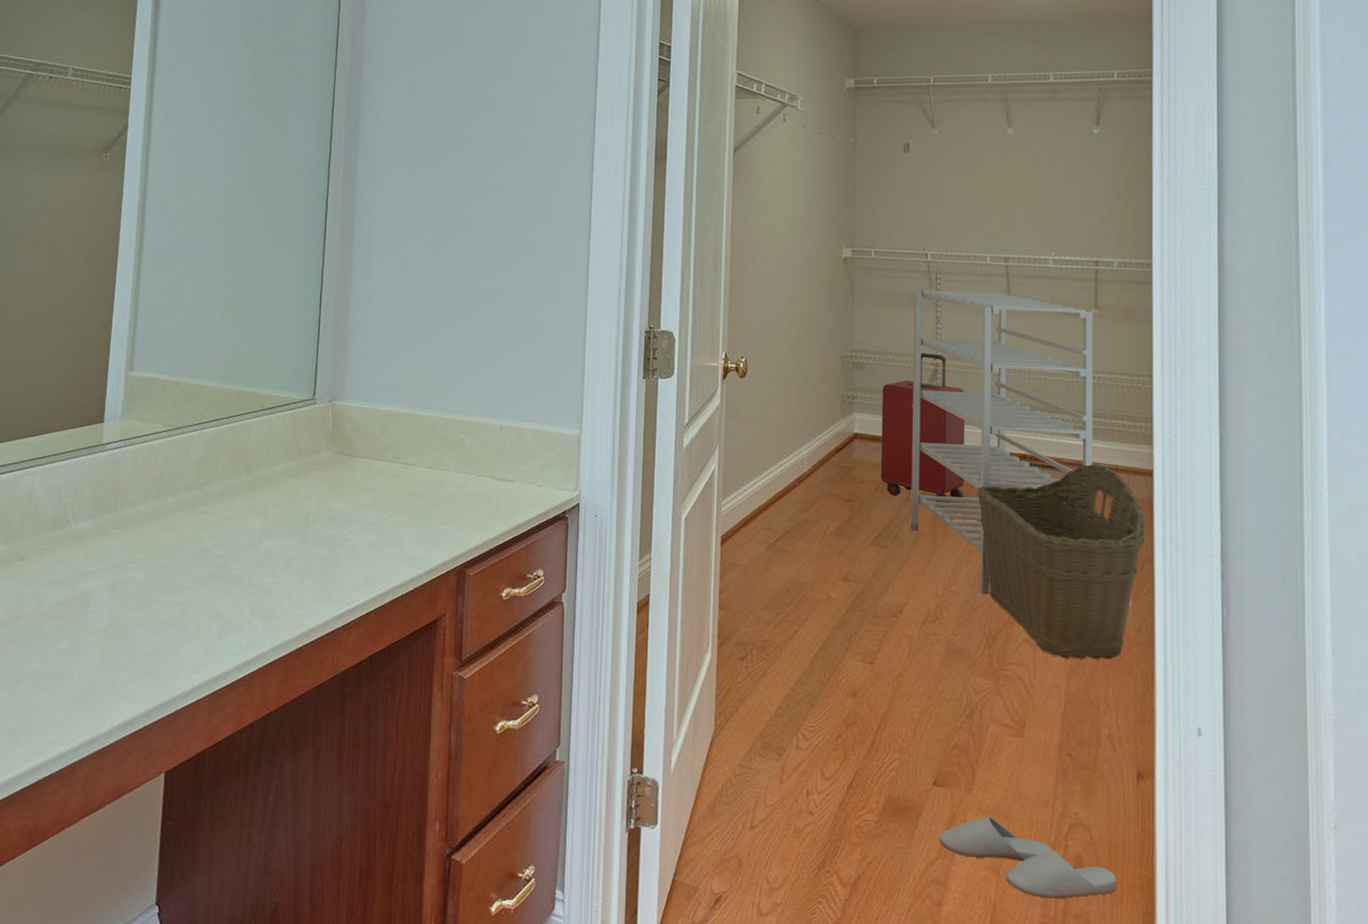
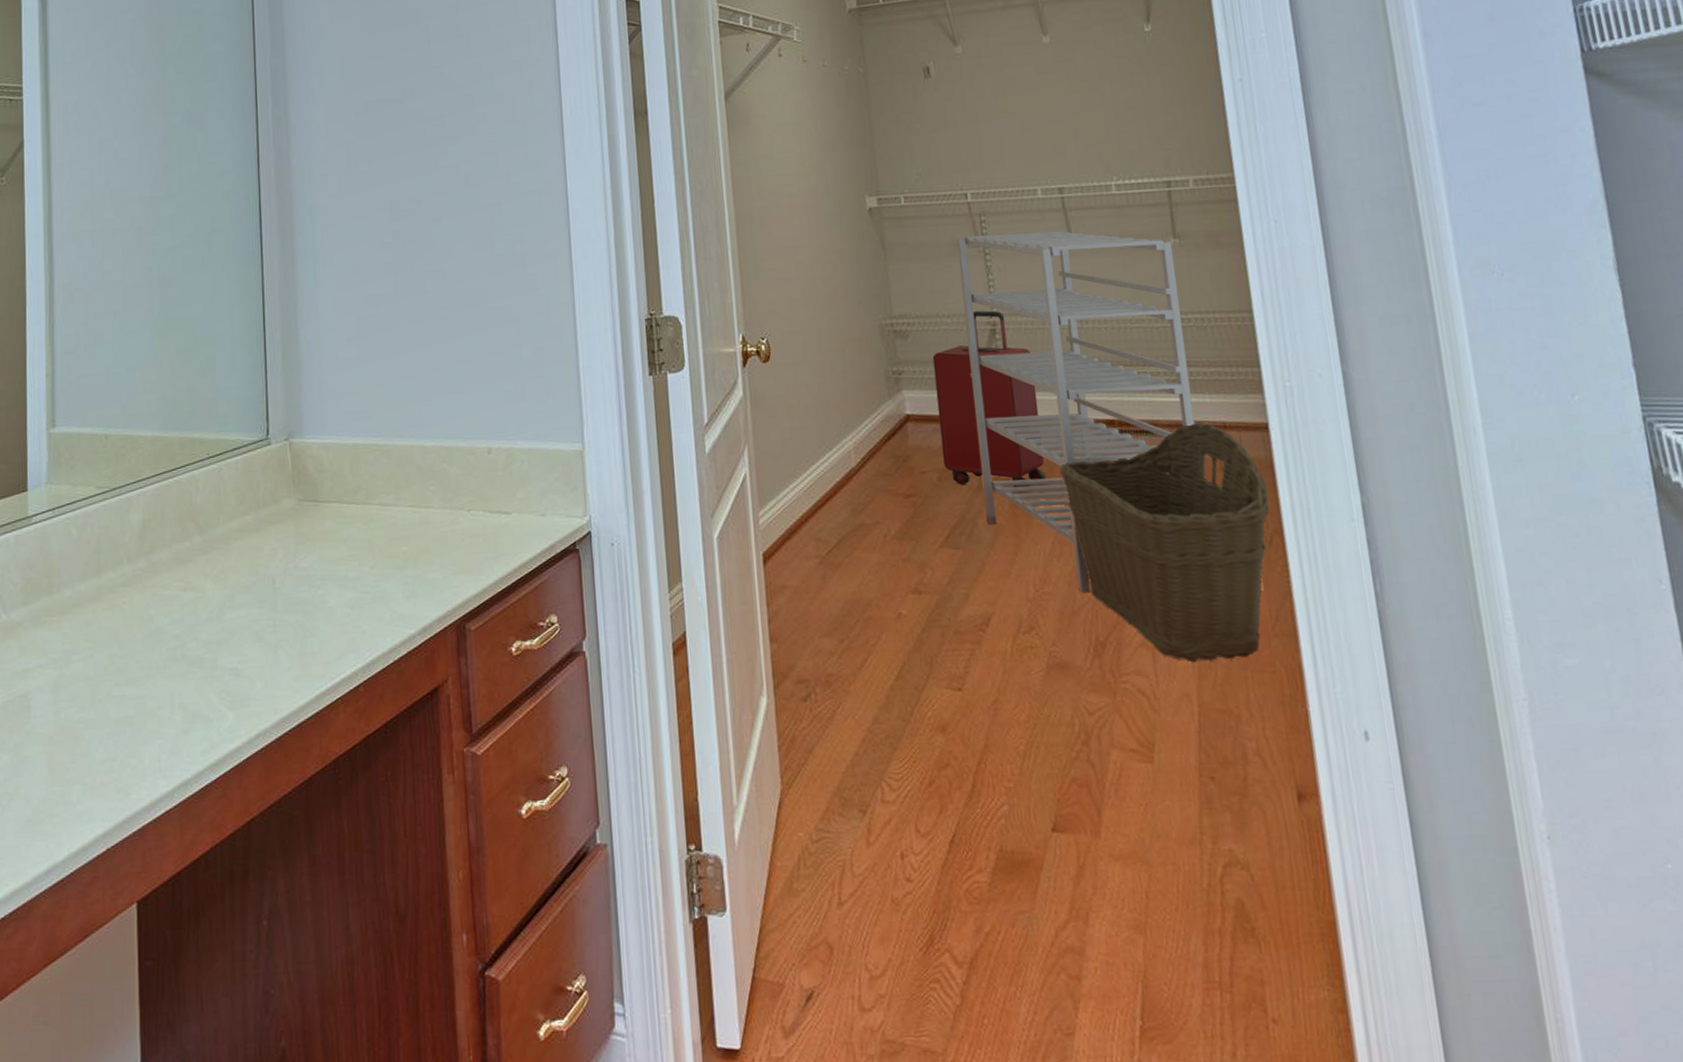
slippers: present [938,816,1117,899] -> none [1066,863,1291,959]

